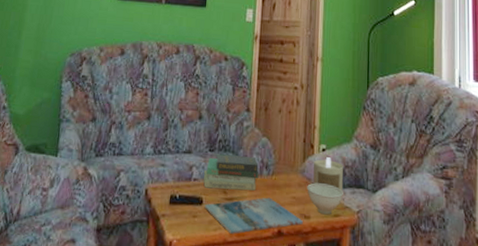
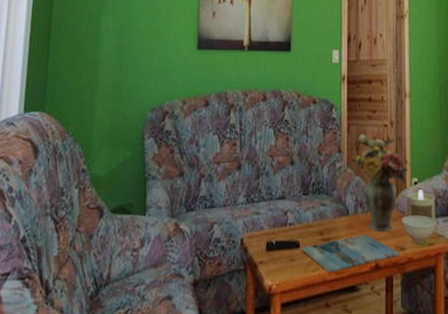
books: present [203,154,259,191] -> none [298,197,353,231]
flower arrangement: none [258,94,317,197] -> present [350,133,408,231]

